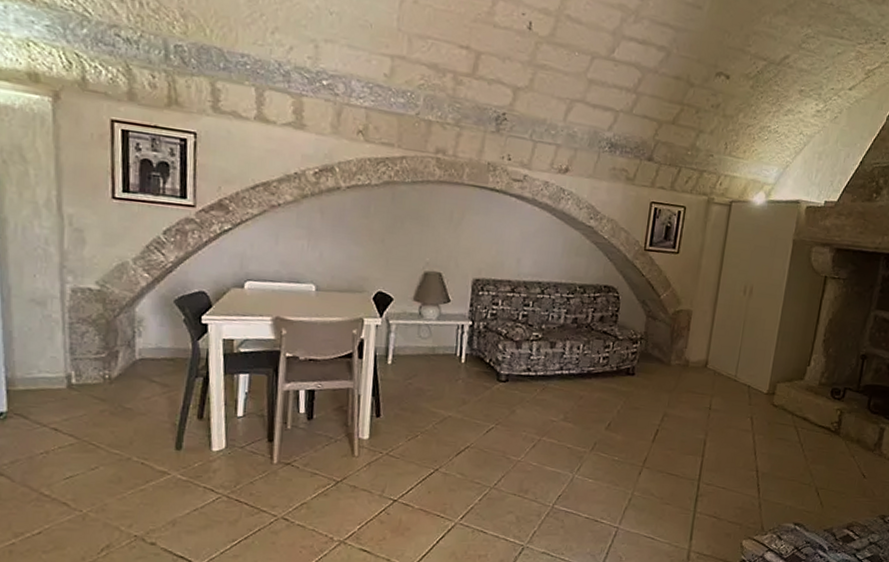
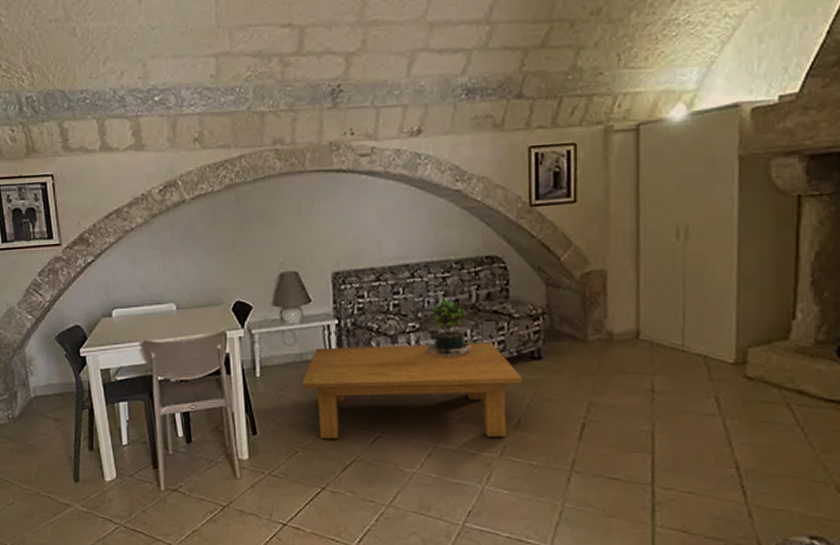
coffee table: none [430,344,618,436] -> present [302,342,522,440]
potted plant: none [545,315,592,366] -> present [427,298,485,357]

